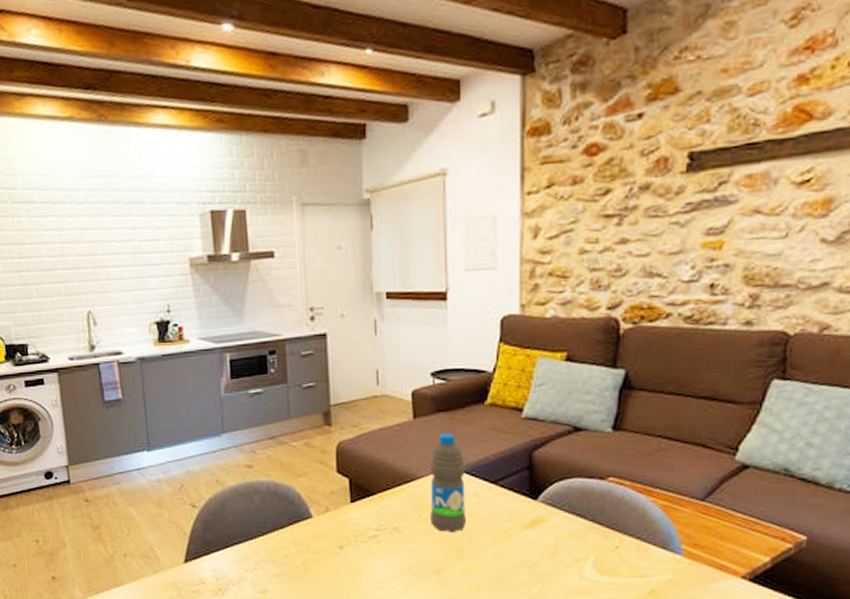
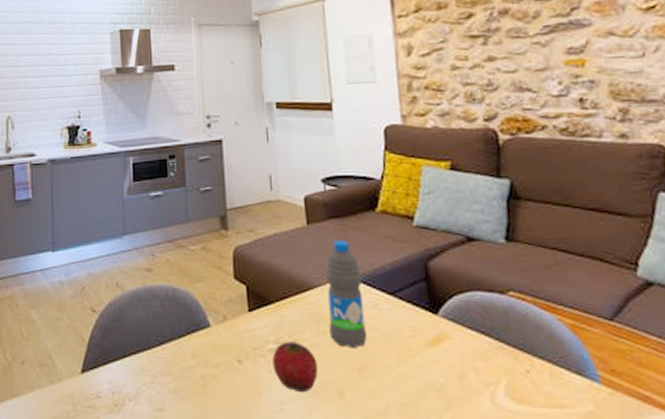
fruit: none [373,528,417,573] -> present [272,341,318,393]

